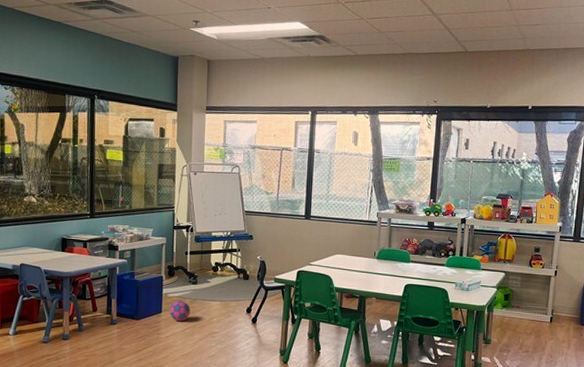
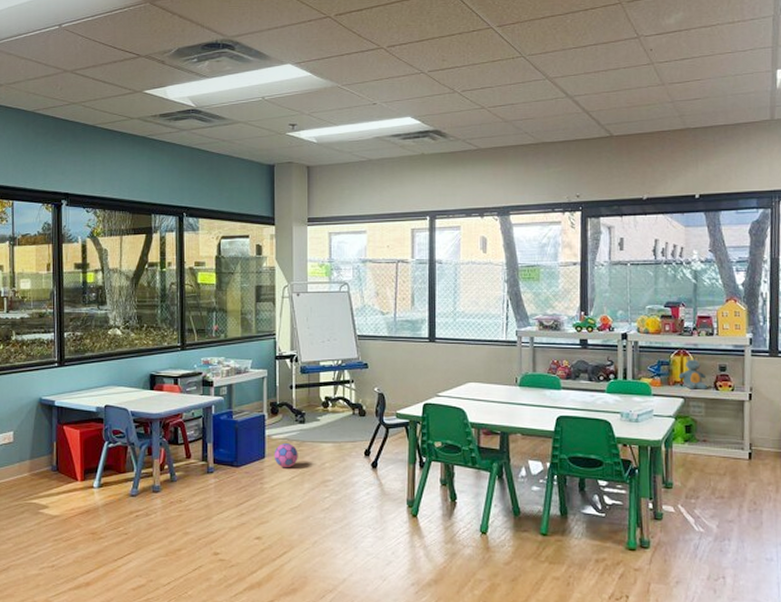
stuffed animal: none [502,239,525,266] -> present [678,356,709,389]

